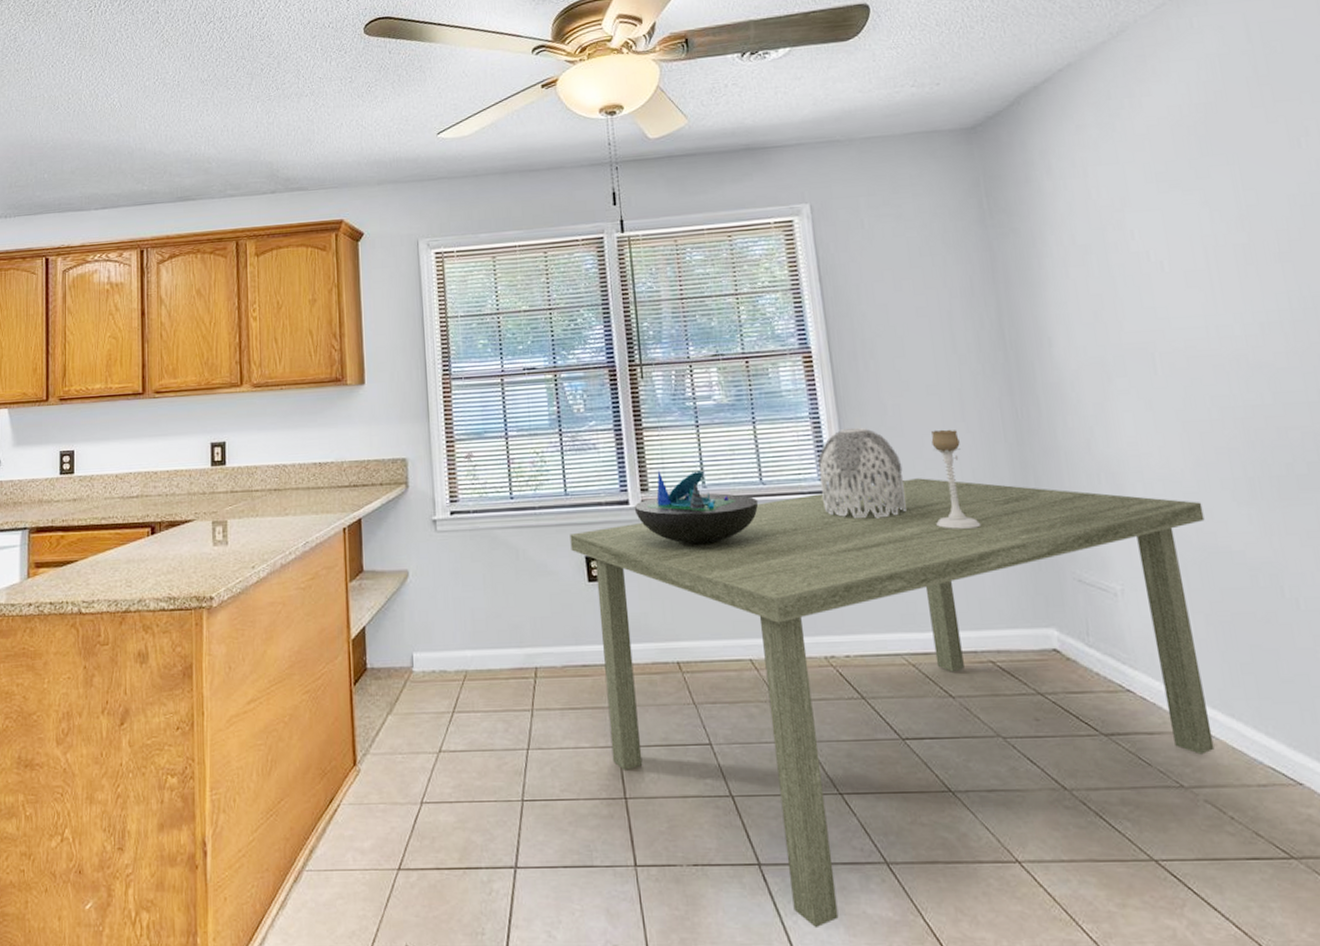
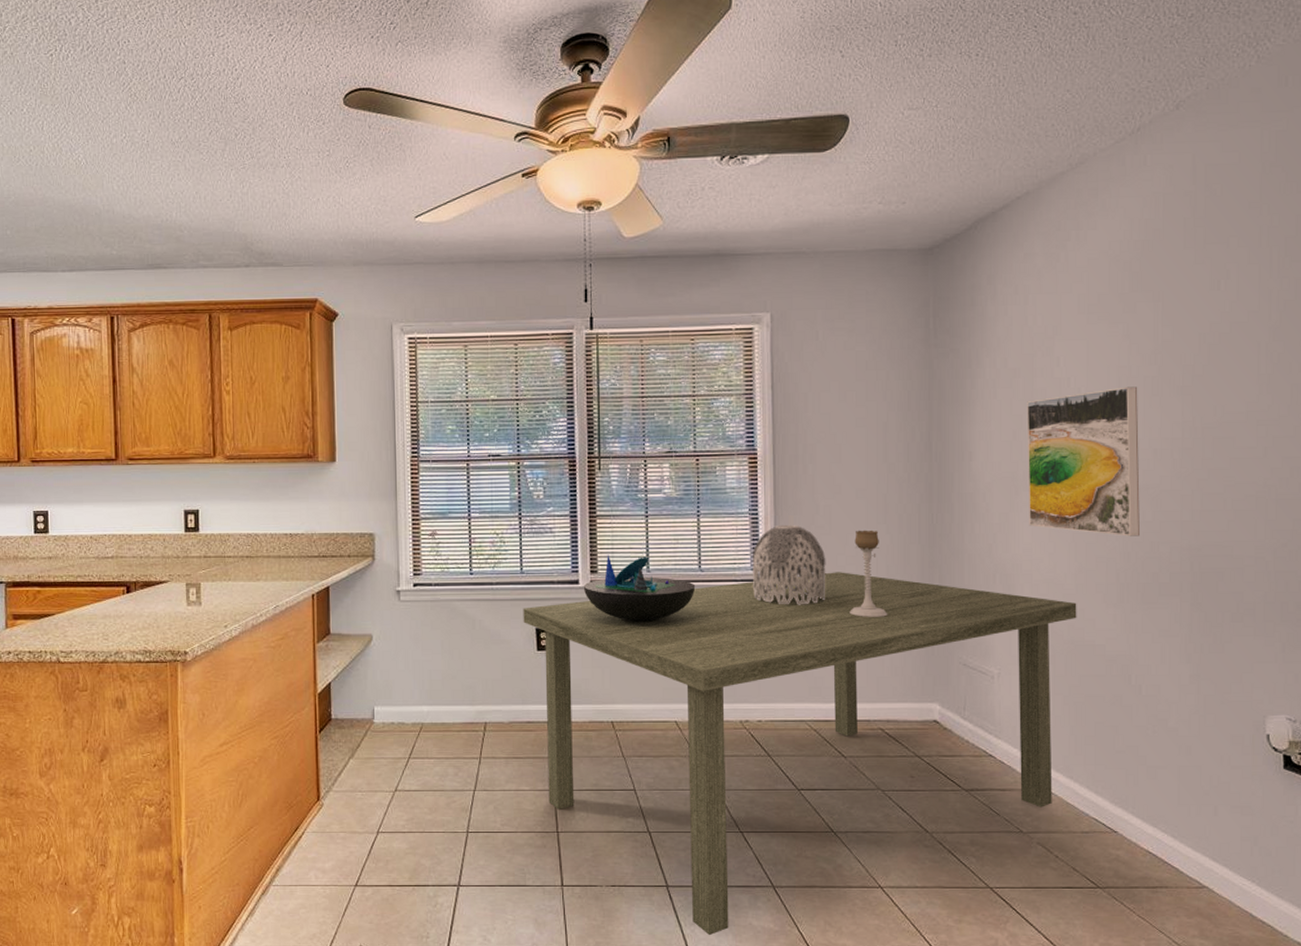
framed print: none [1104,256,1262,423] -> present [1027,386,1140,537]

